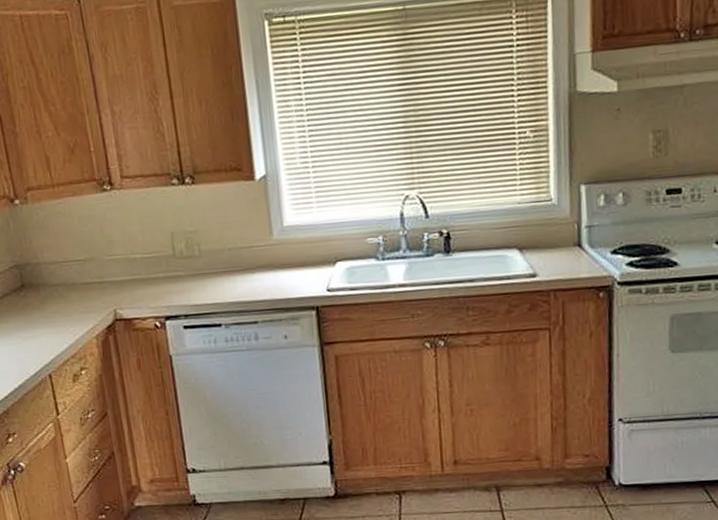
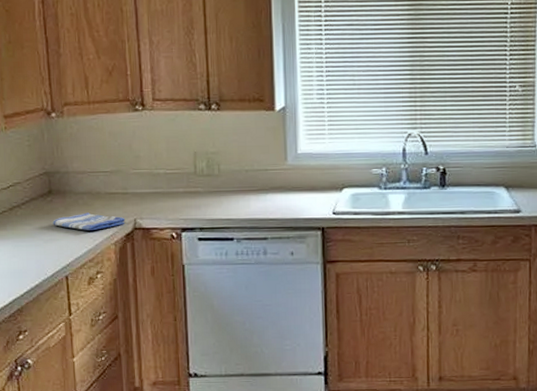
dish towel: none [29,305,105,325] -> present [53,212,126,231]

